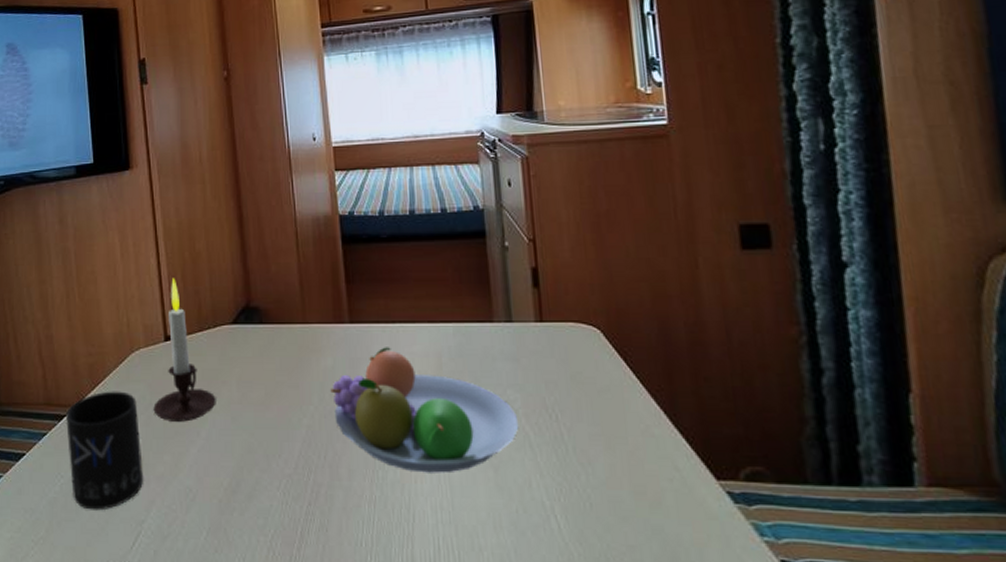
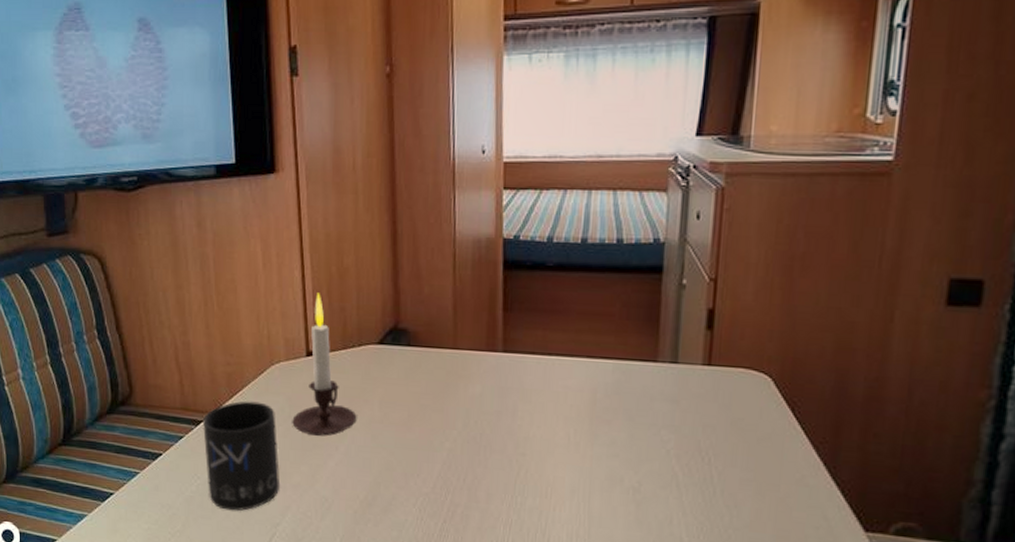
fruit bowl: present [330,347,519,473] -> none [476,378,669,504]

